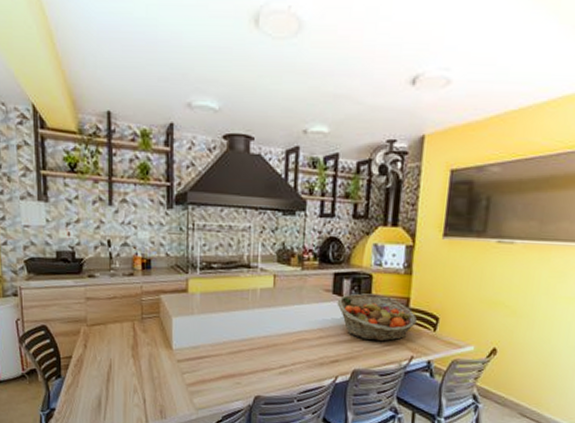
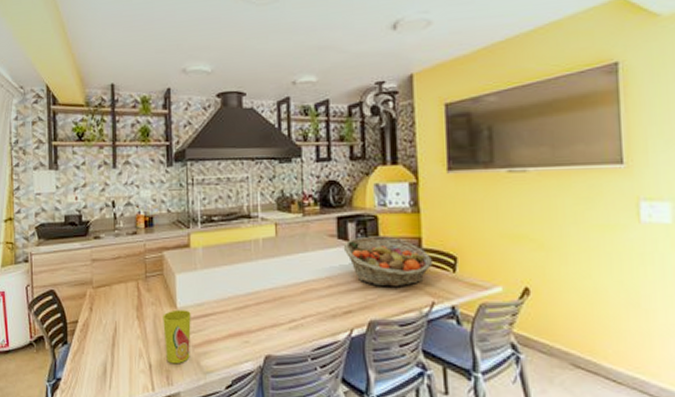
cup: none [158,350,186,400] -> present [163,309,191,364]

